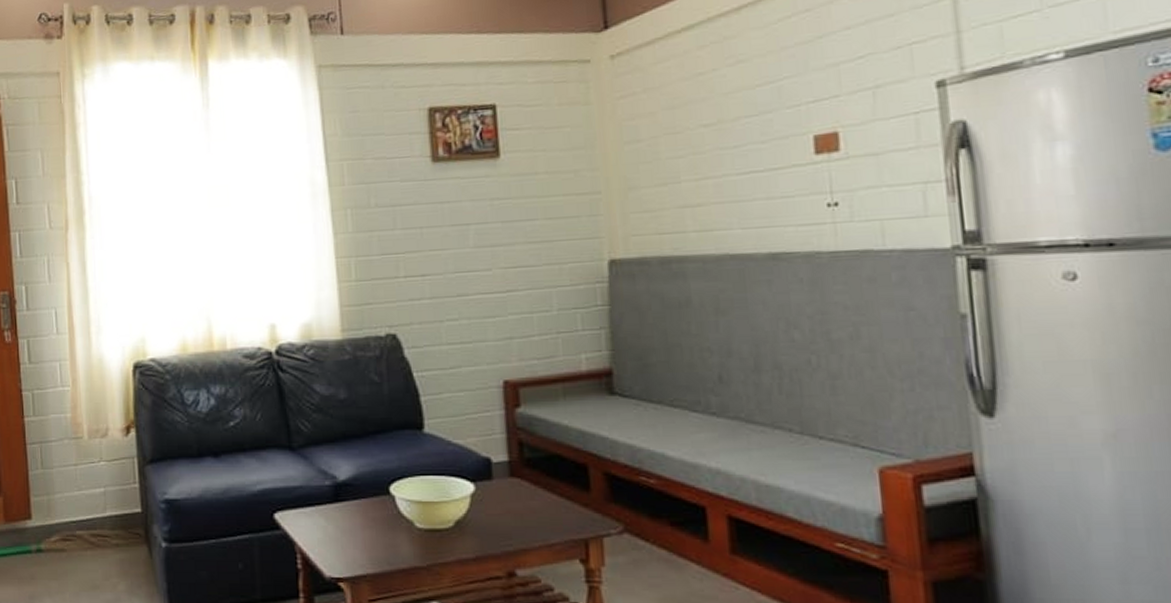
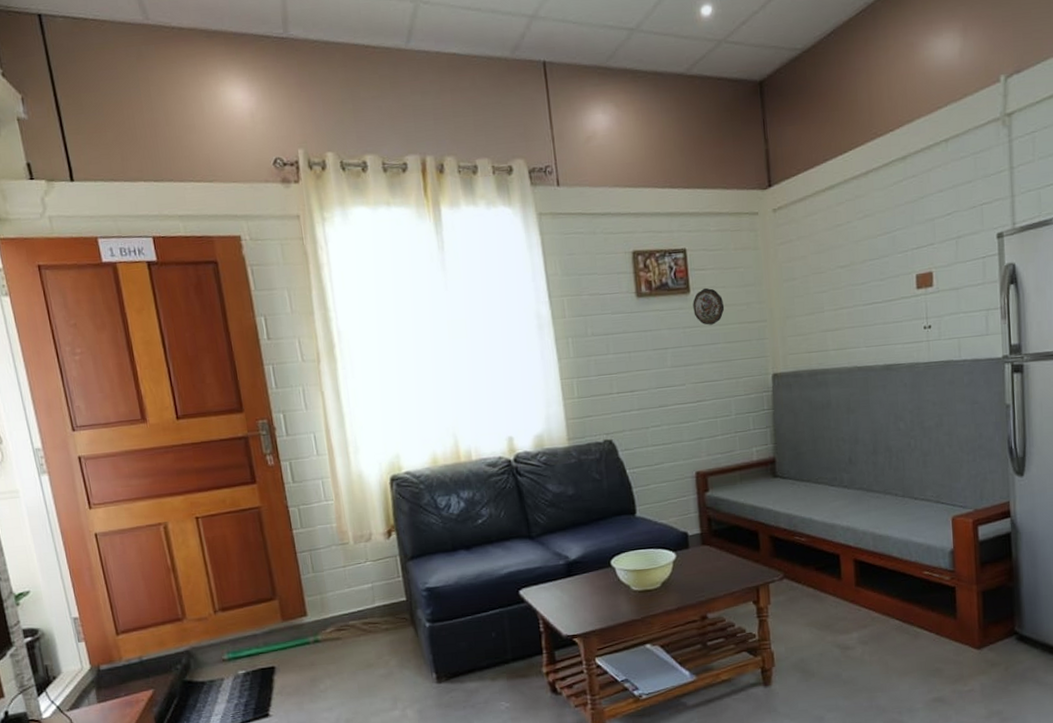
decorative plate: none [503,151,545,197] -> present [693,287,725,325]

